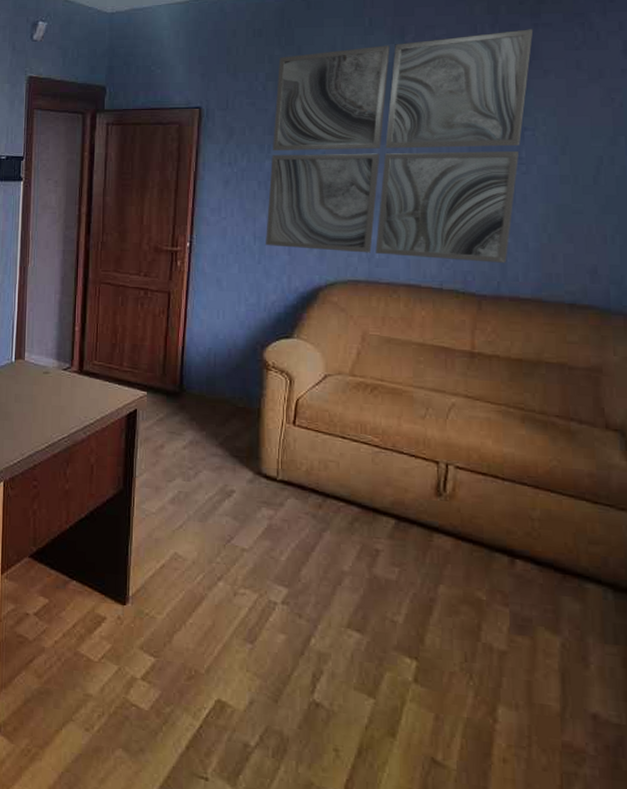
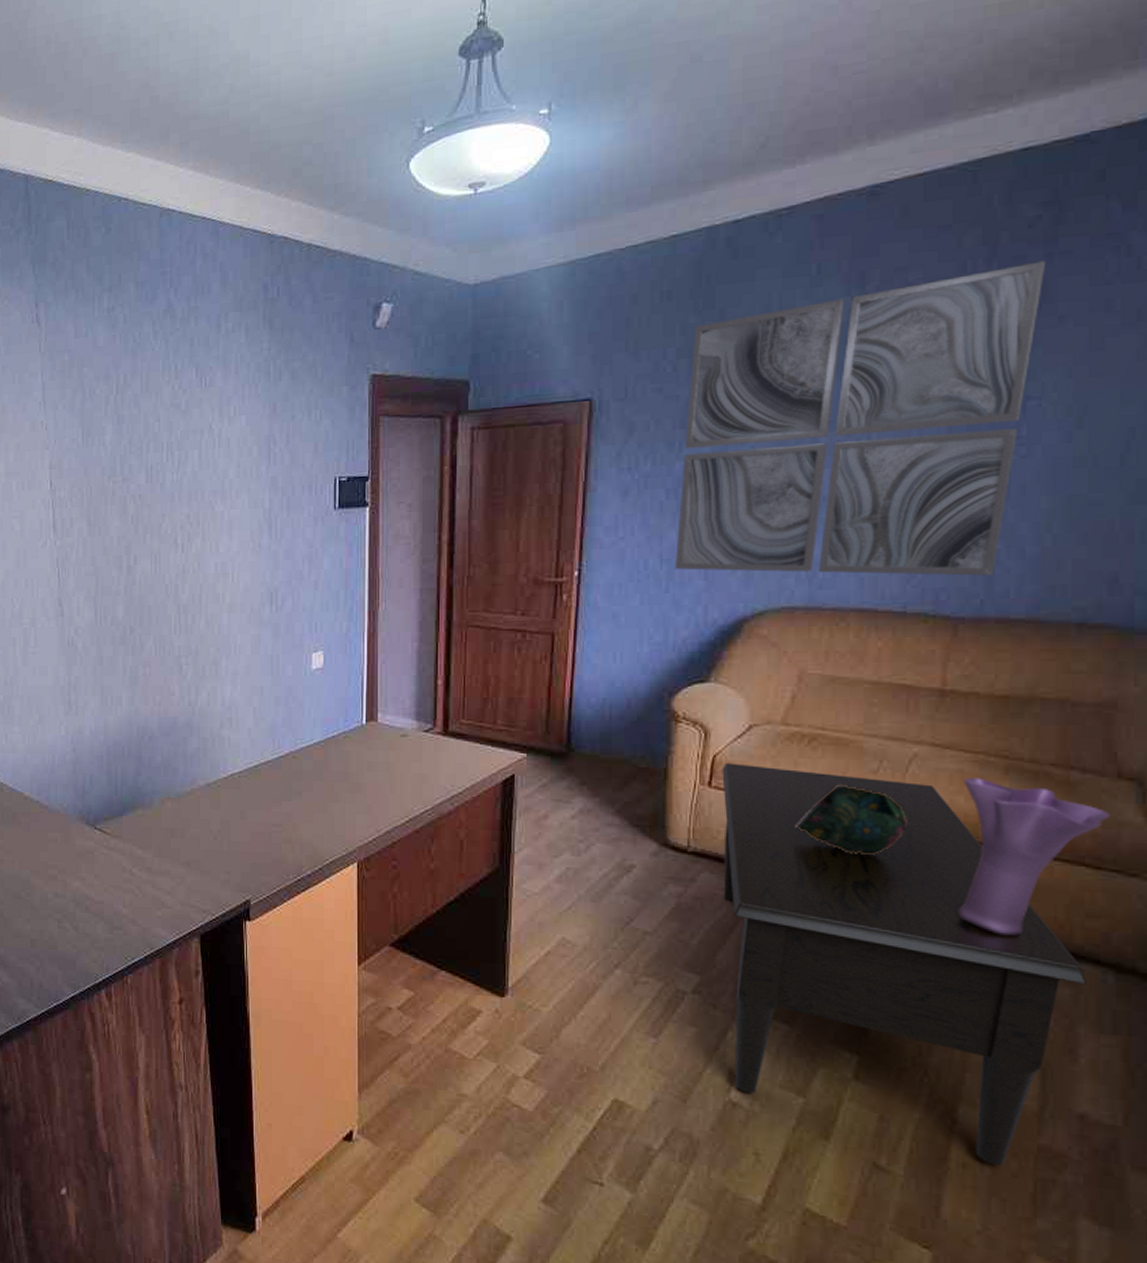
coffee table: none [304,406,592,760] -> present [722,763,1086,1166]
decorative bowl: none [362,426,449,487] -> present [795,784,907,855]
vase: none [491,424,603,558] -> present [958,777,1111,936]

